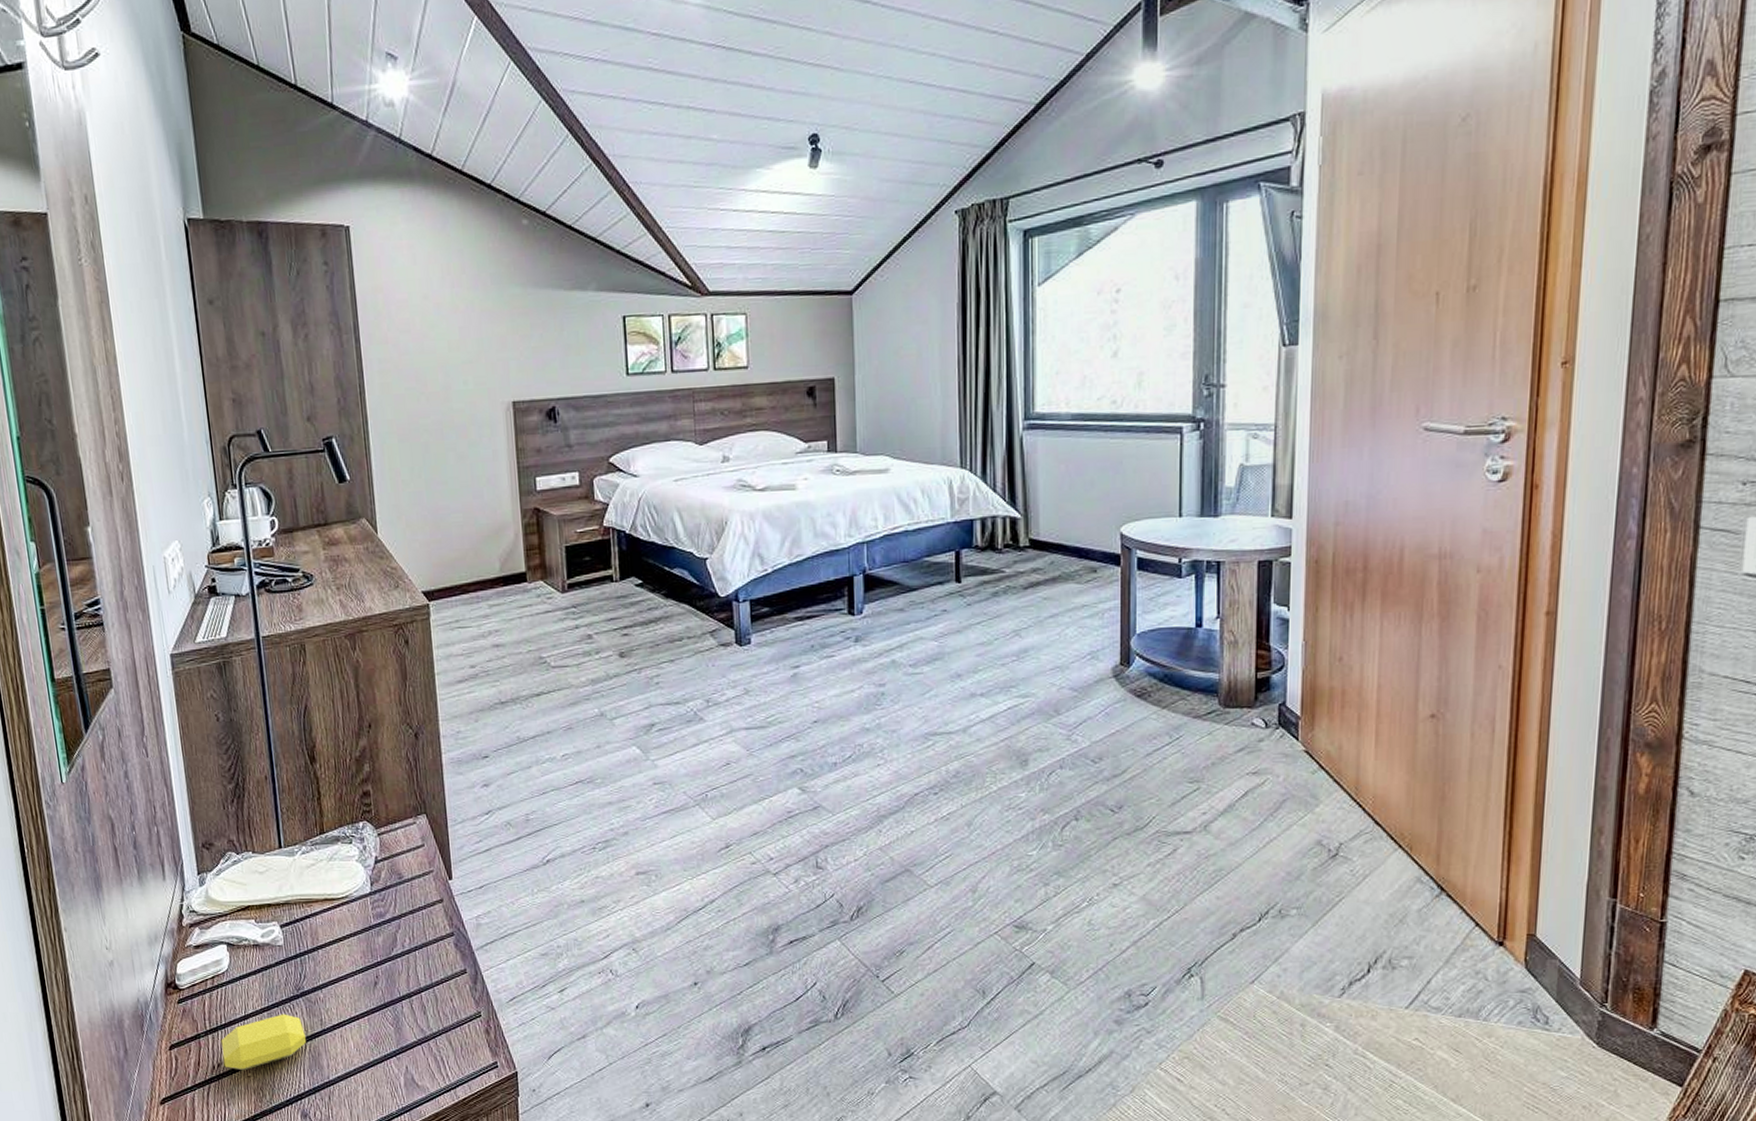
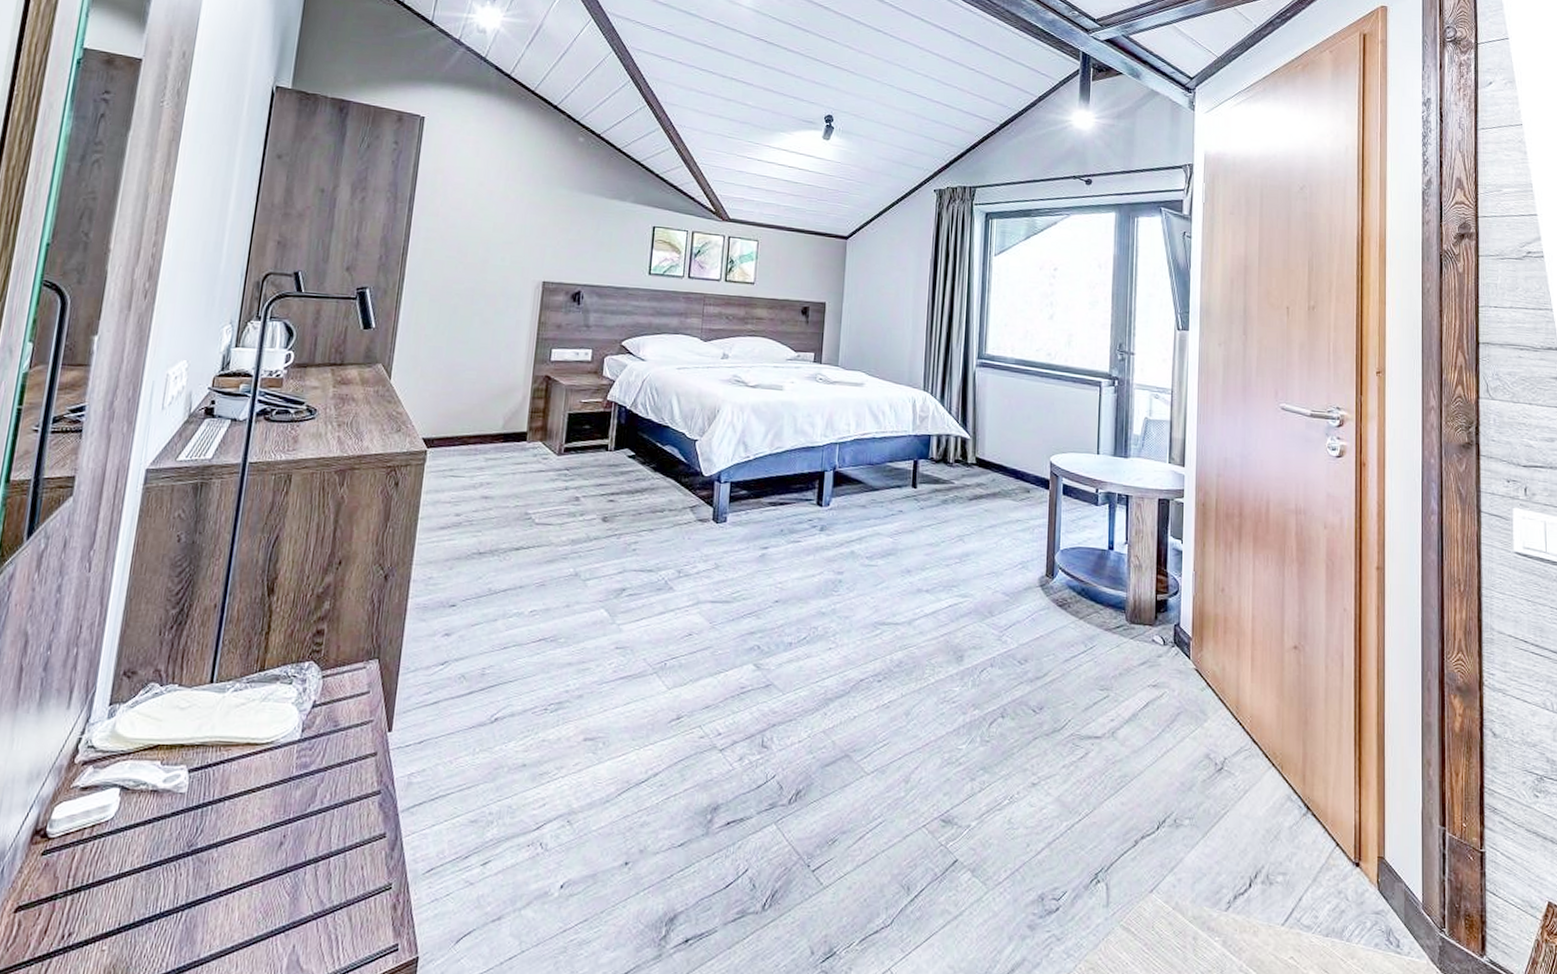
soap bar: present [221,1014,306,1071] -> none [76,874,185,943]

